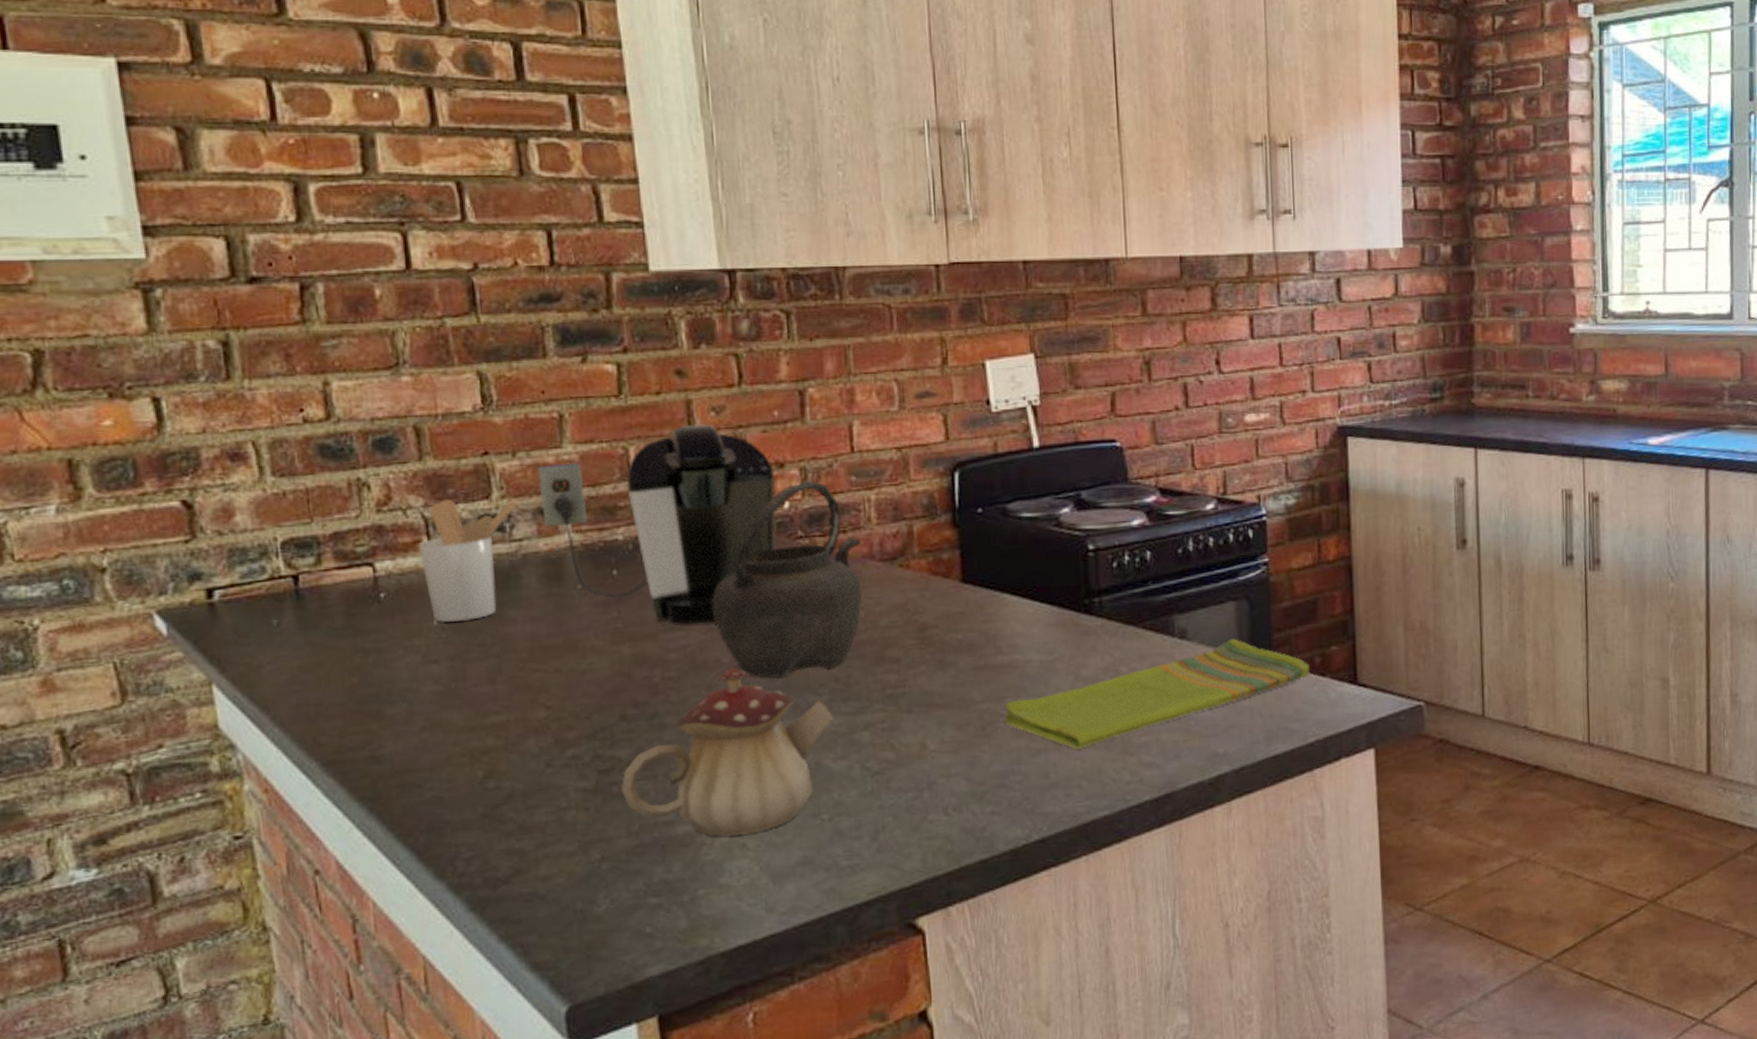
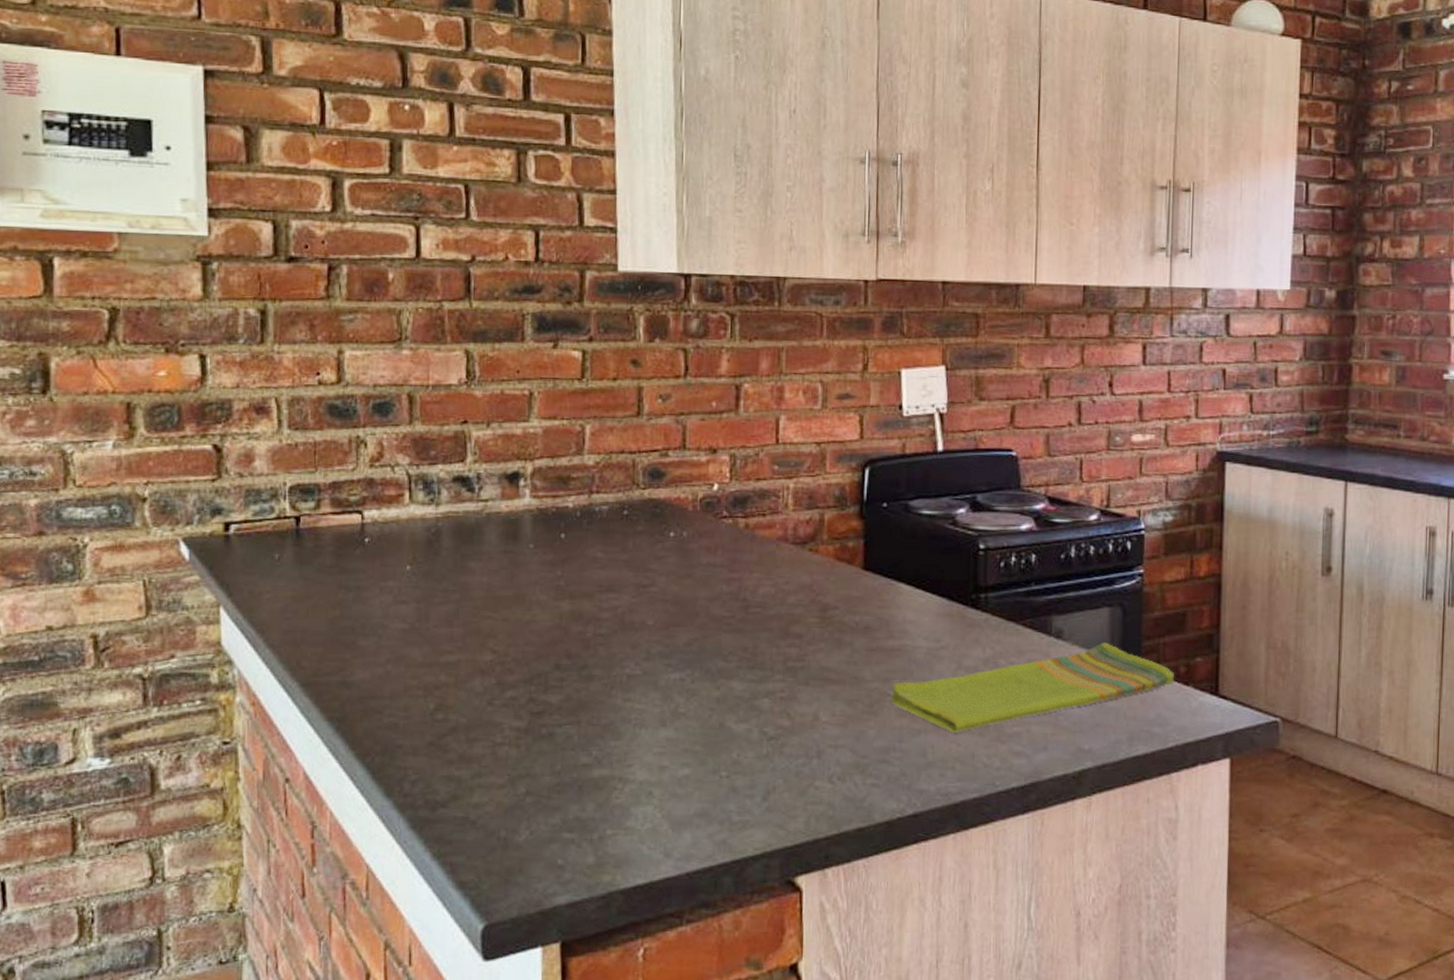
utensil holder: present [418,499,519,622] -> none [401,459,489,568]
coffee maker: present [537,424,777,625] -> none [506,409,709,588]
teapot: present [620,667,835,836] -> none [549,630,740,783]
kettle: present [712,481,862,678] -> none [642,467,778,642]

